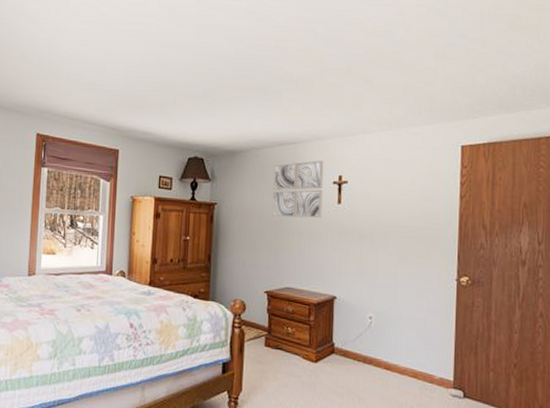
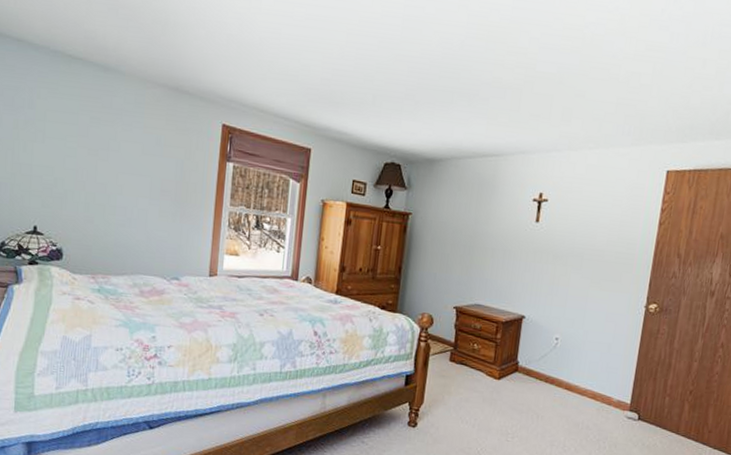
wall art: present [271,161,324,219] -> none [467,175,526,236]

